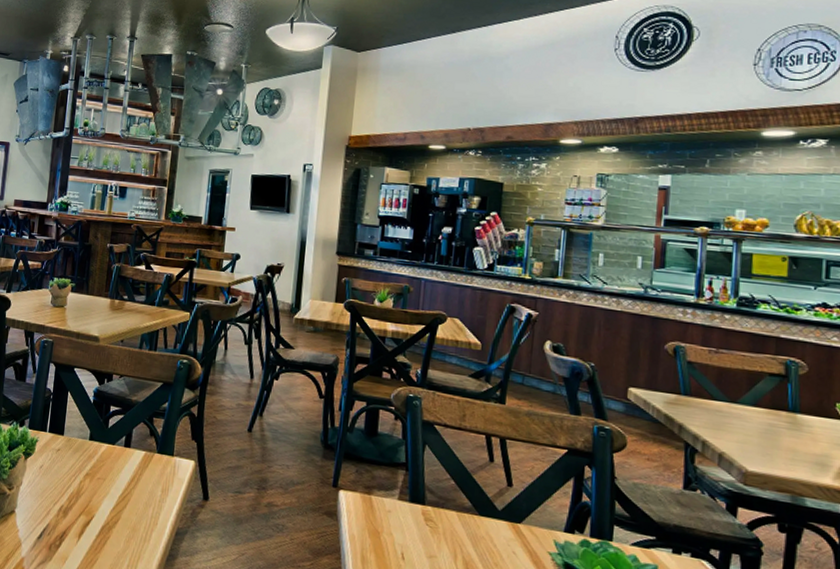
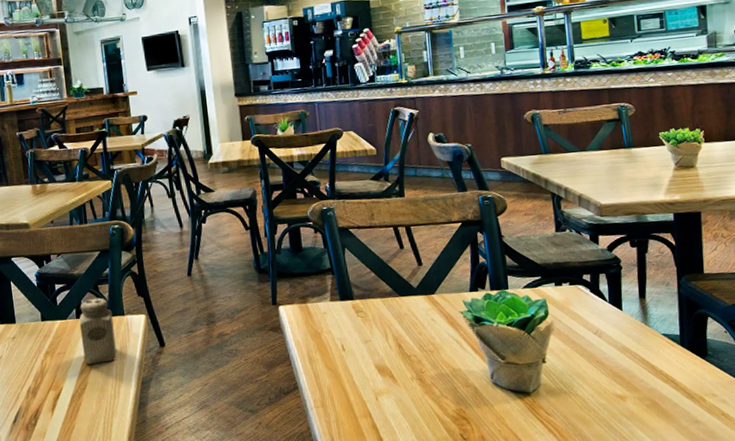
salt shaker: none [122,430,162,501] -> present [79,297,117,365]

